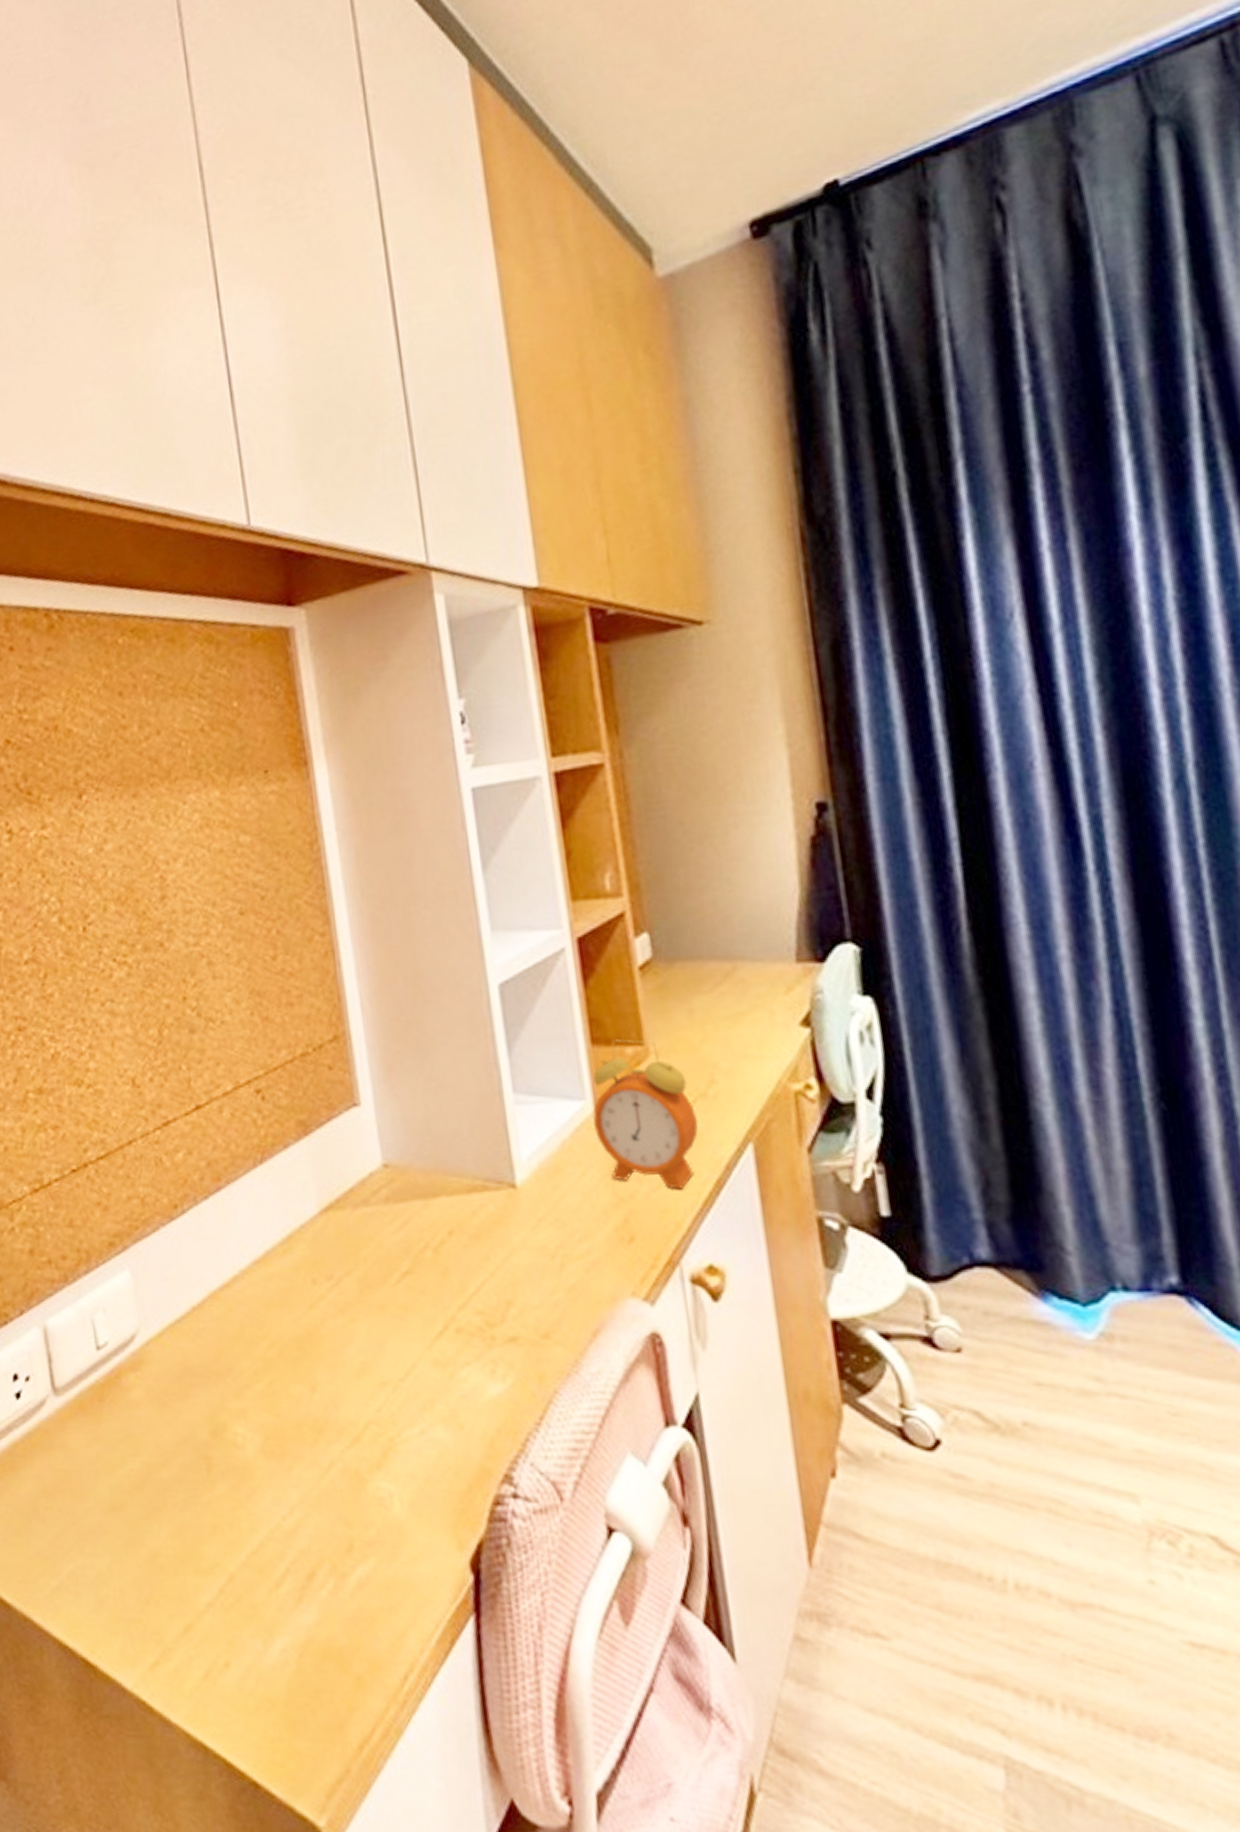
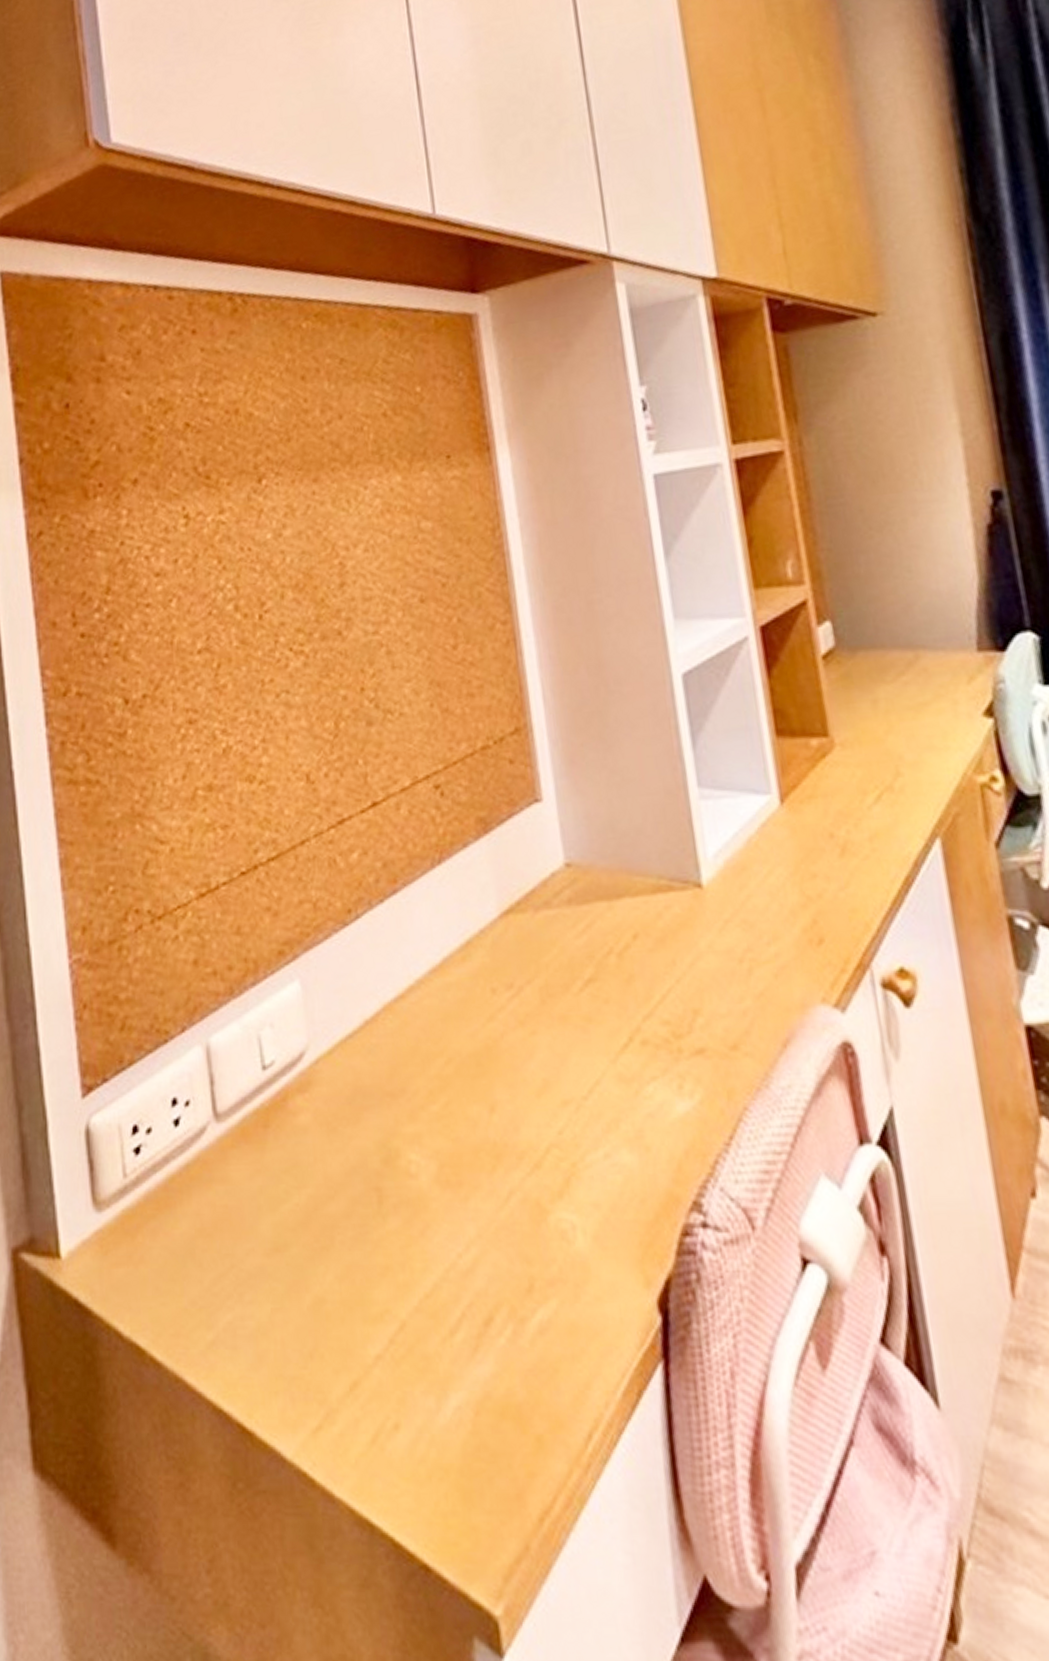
alarm clock: present [593,1039,699,1190] -> none [778,730,886,888]

